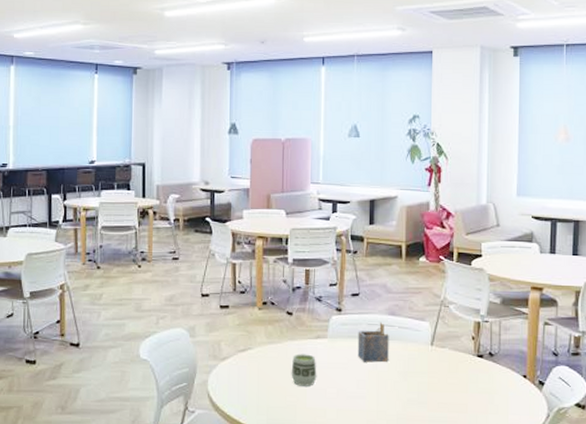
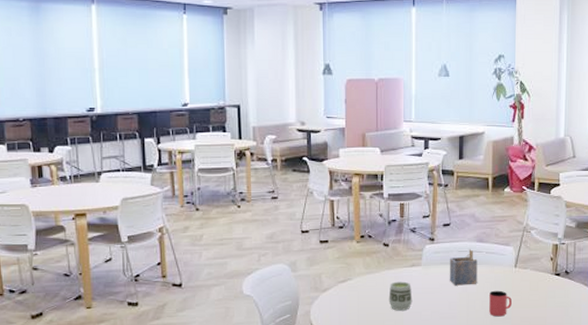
cup: none [402,370,428,400] -> present [489,290,512,317]

